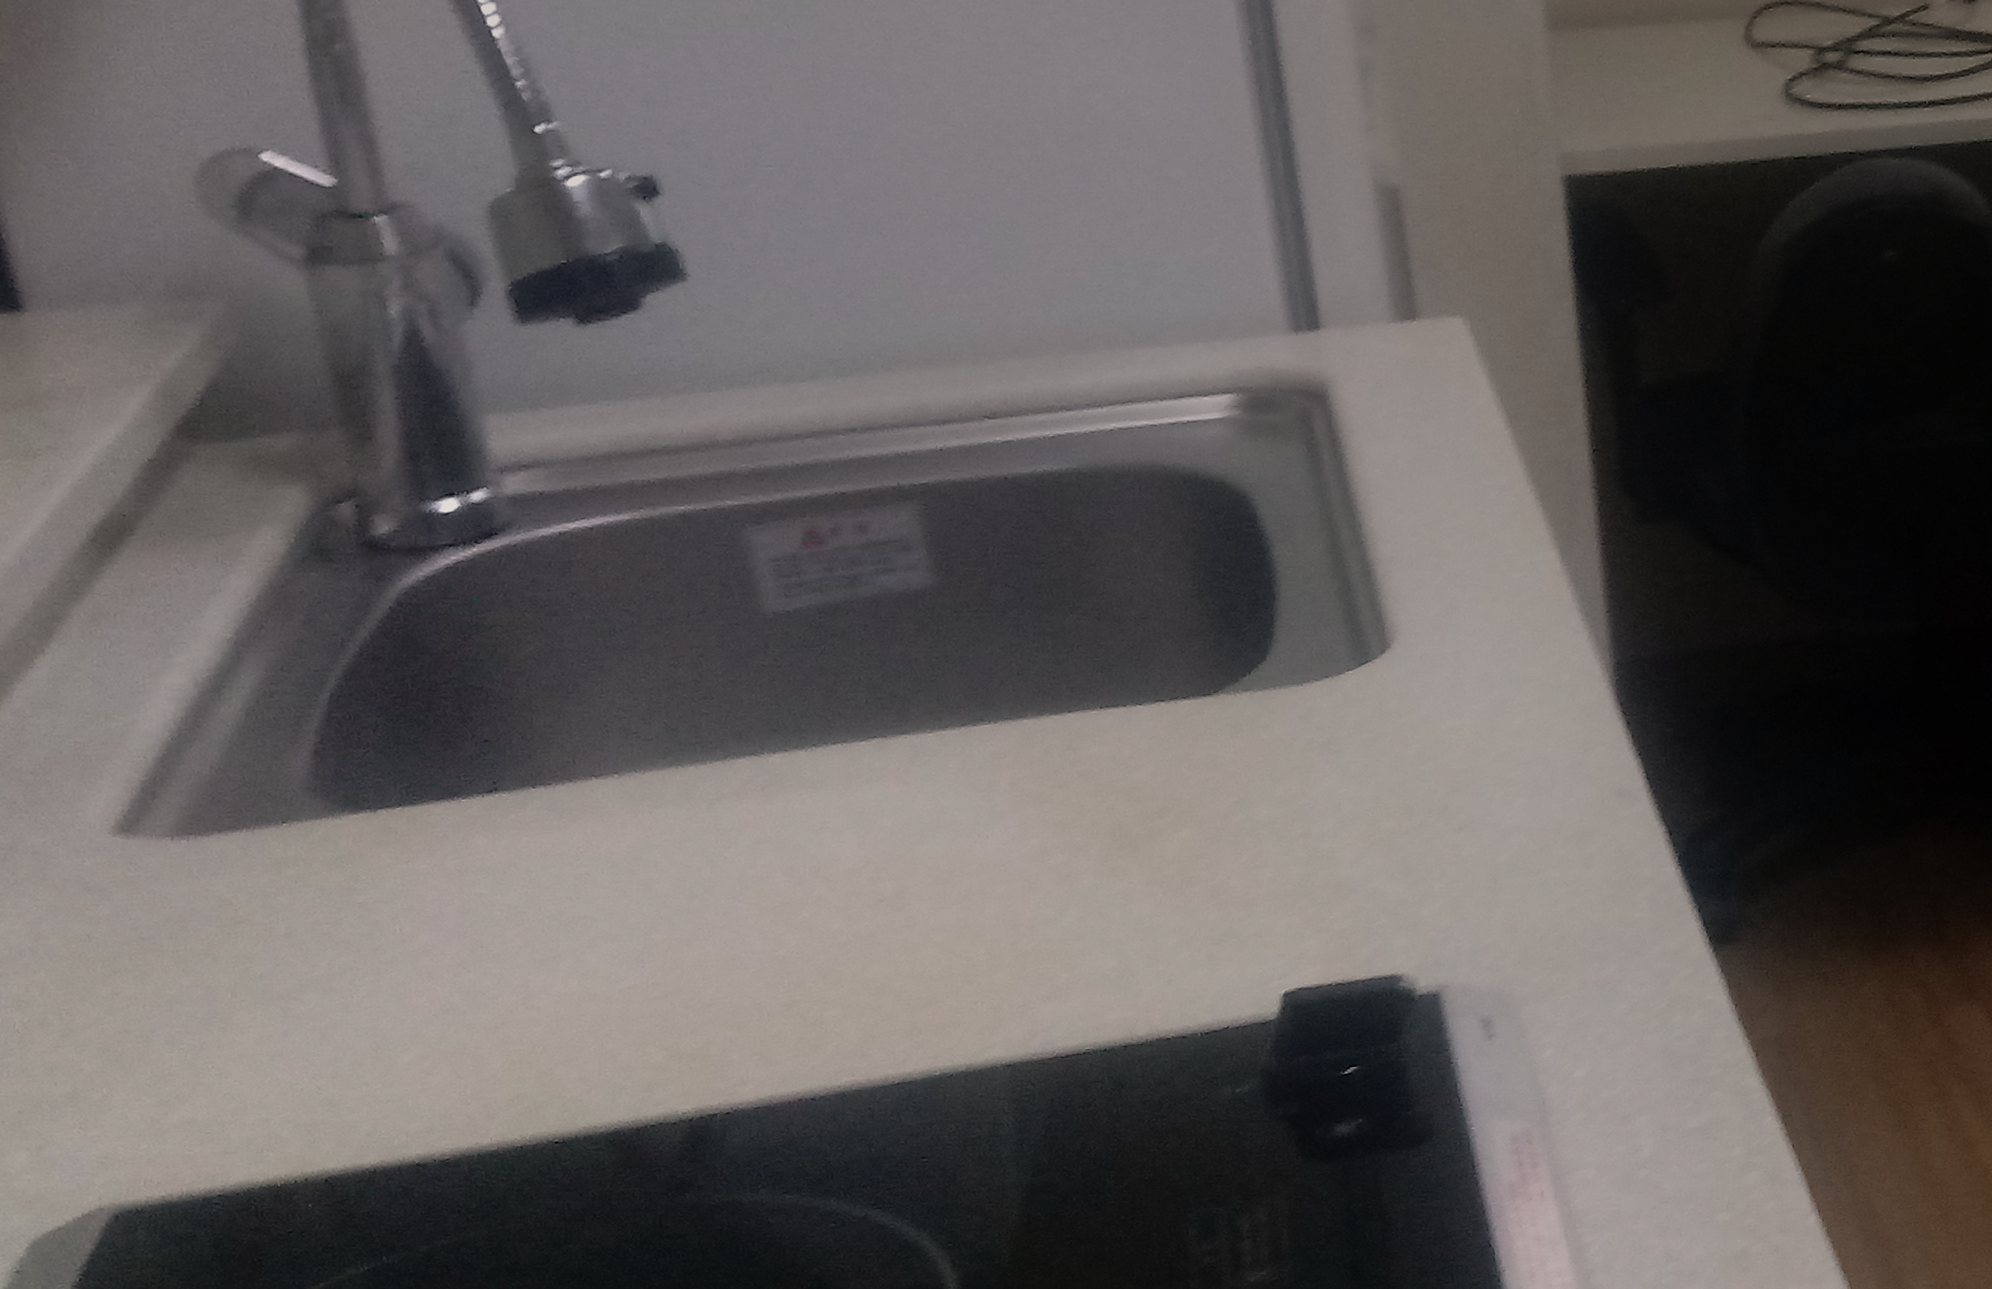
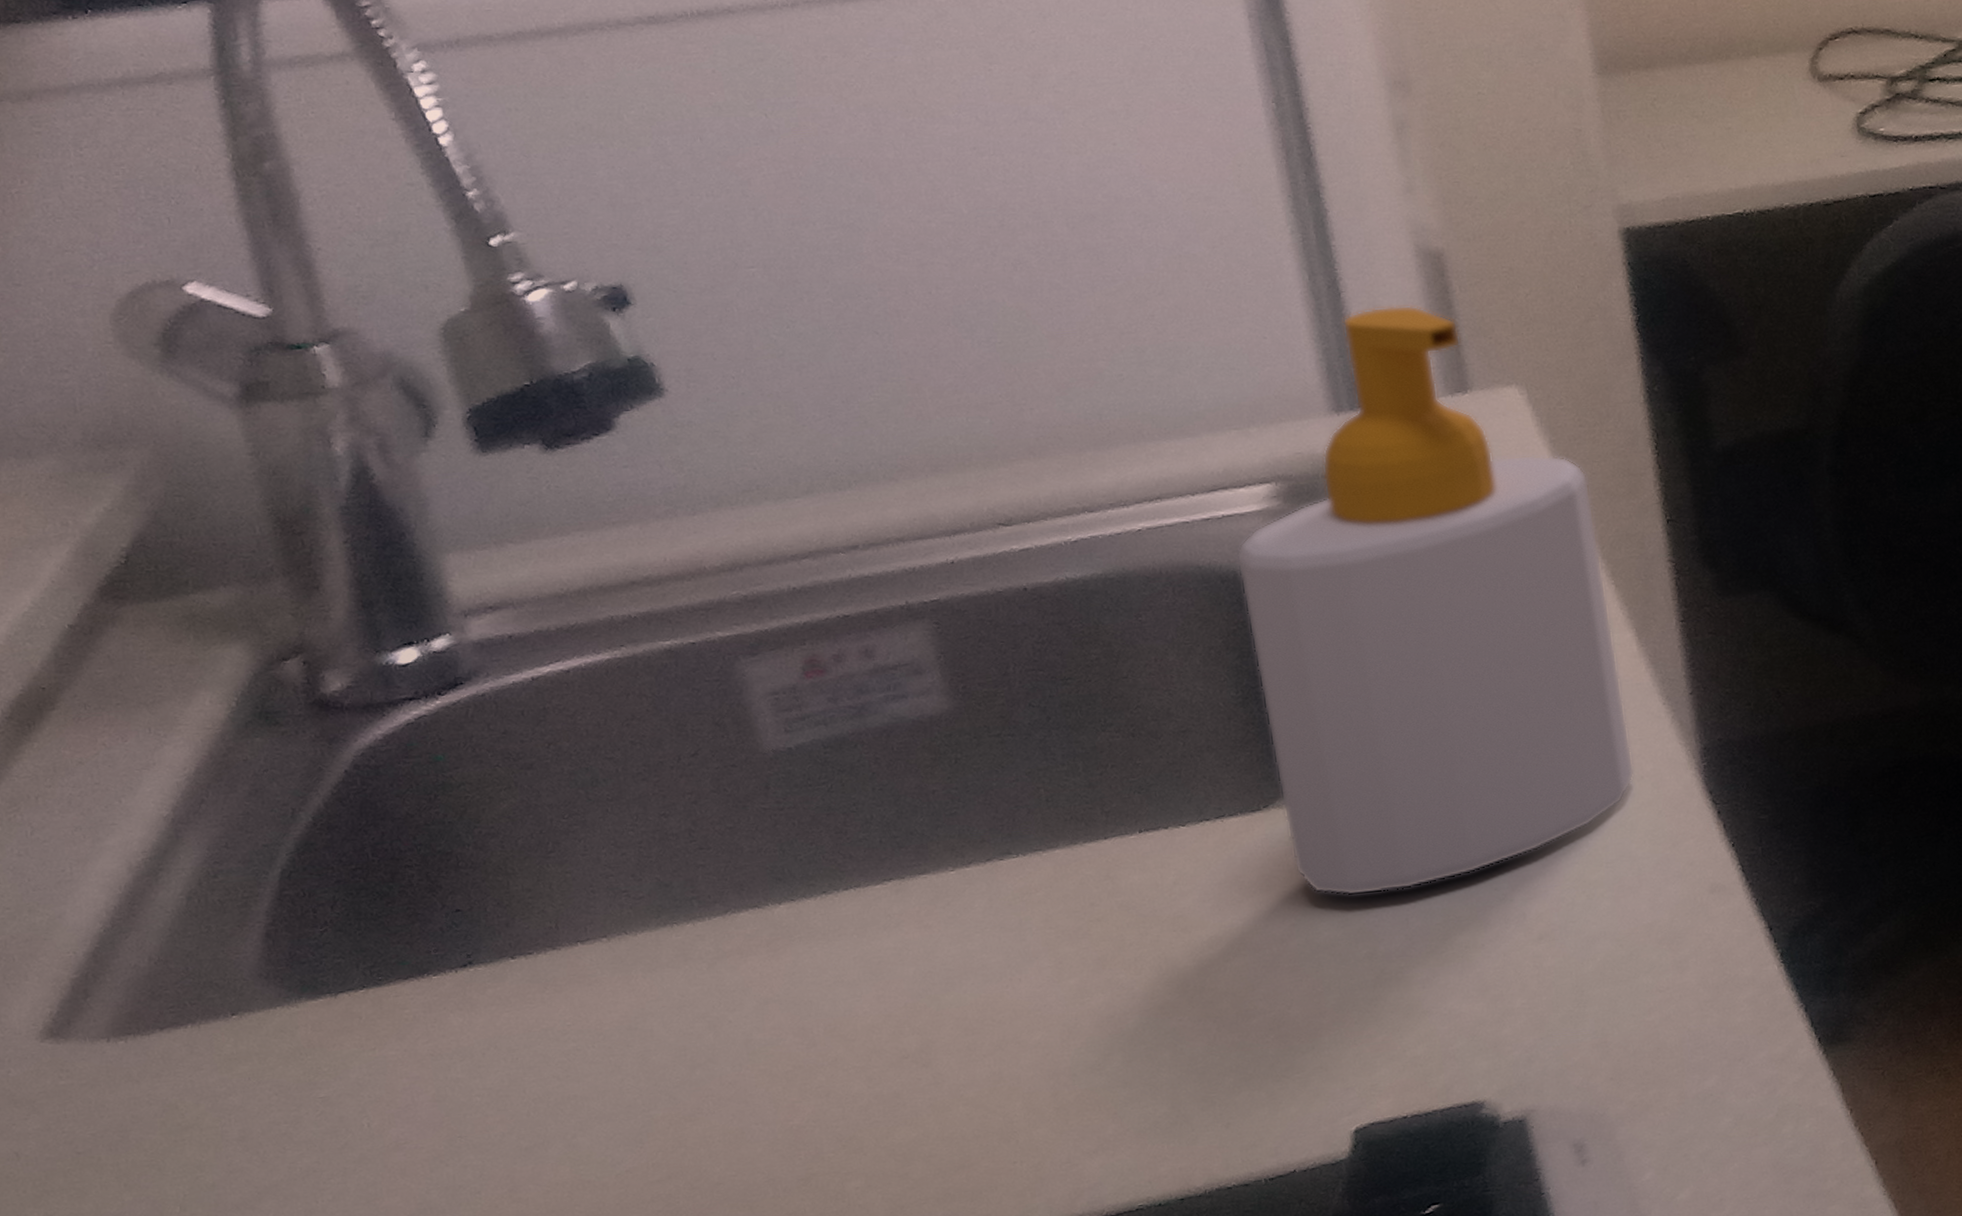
soap bottle: none [1198,235,1553,779] -> present [1236,305,1635,896]

